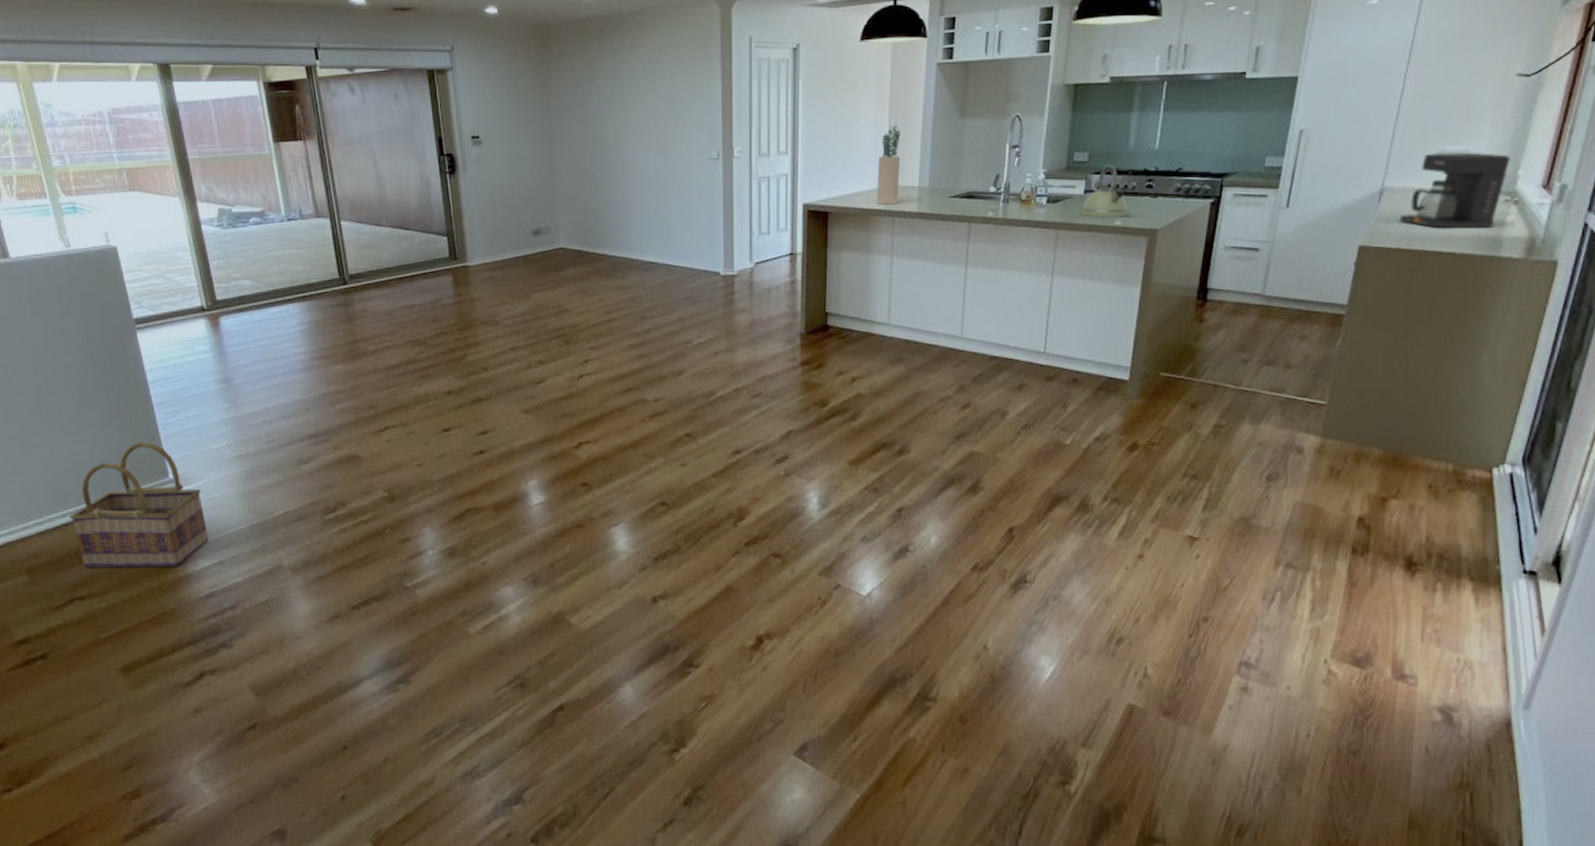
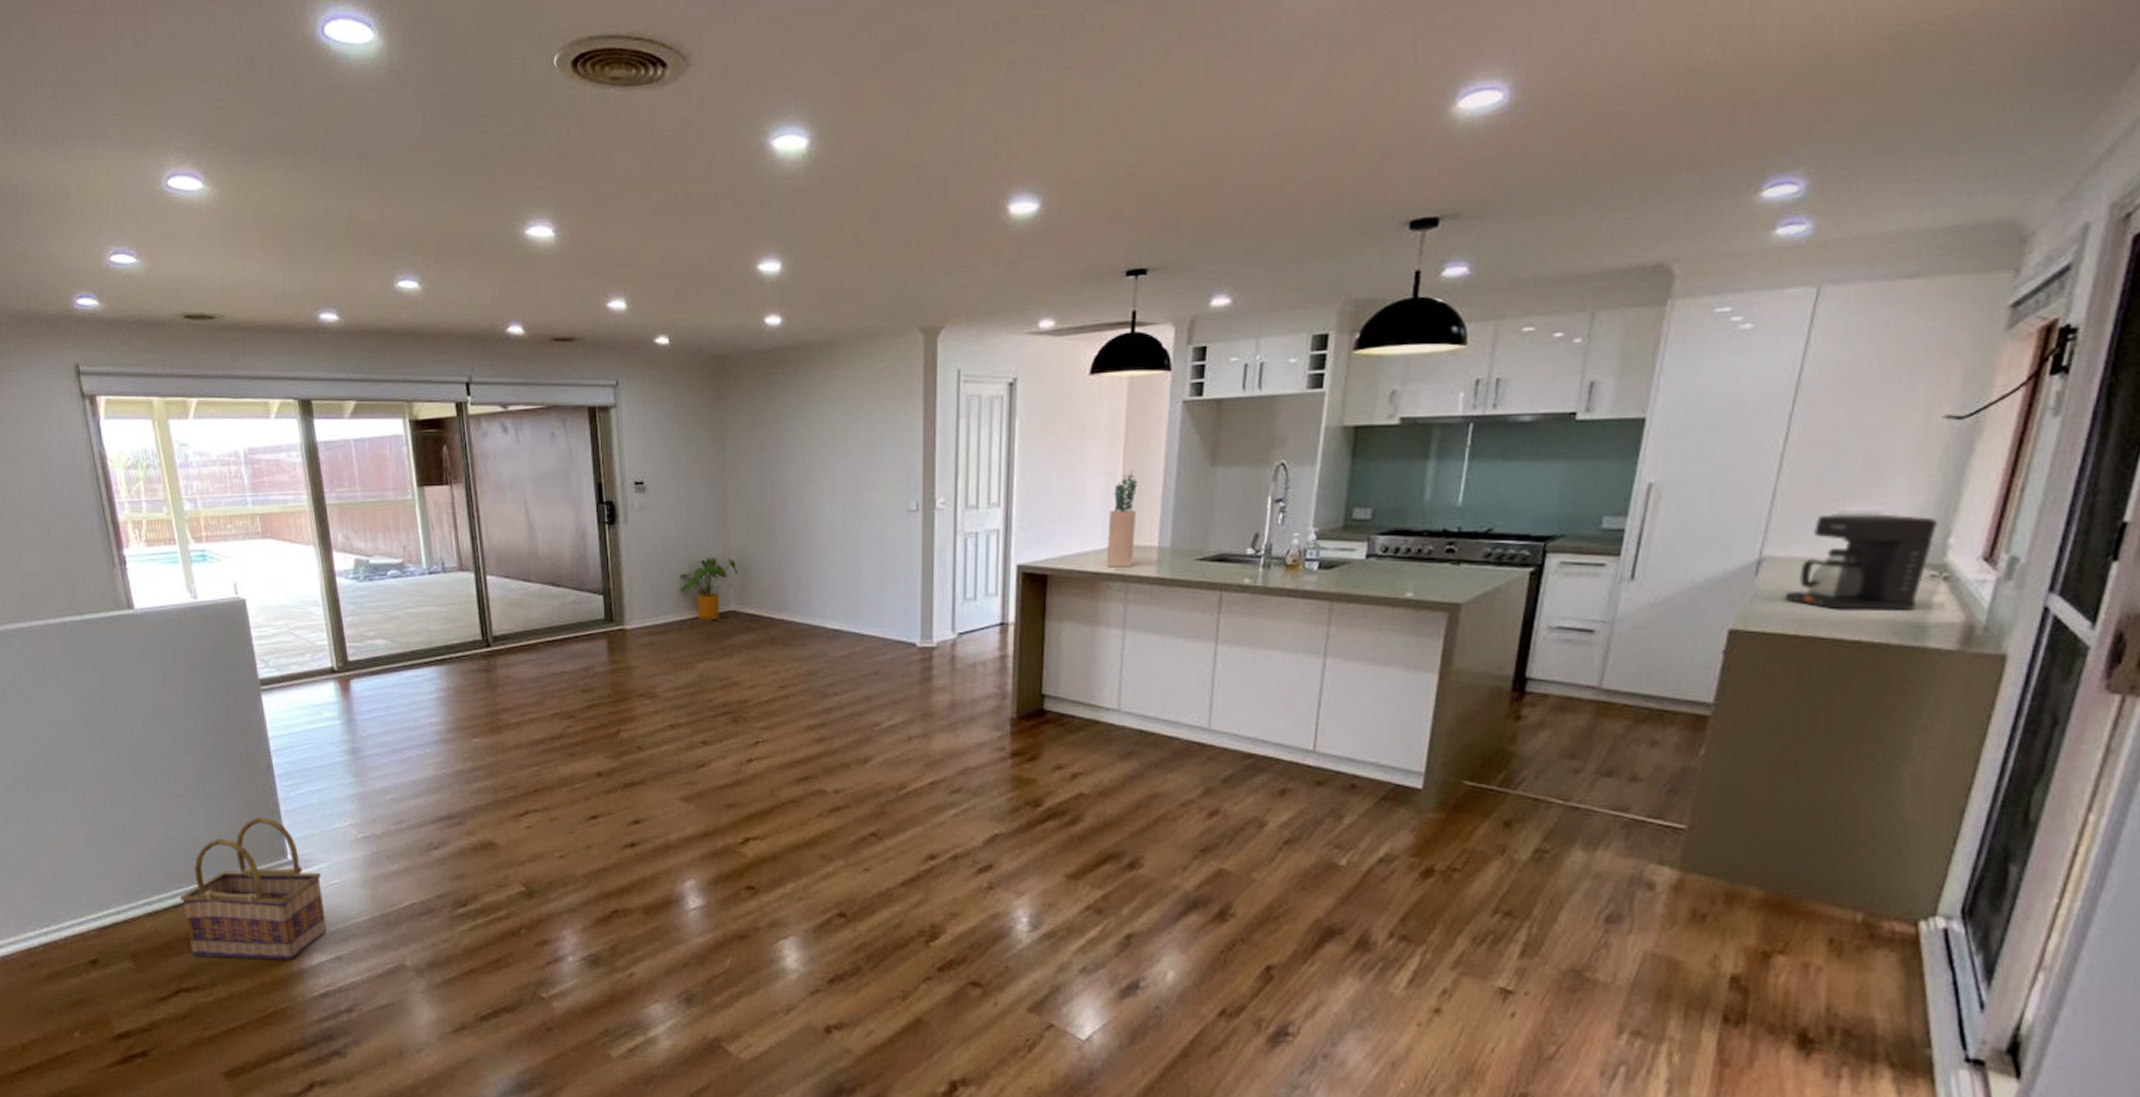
house plant: none [515,202,566,257] -> present [679,558,738,621]
kettle: present [1080,164,1130,219] -> none [1360,522,1425,589]

